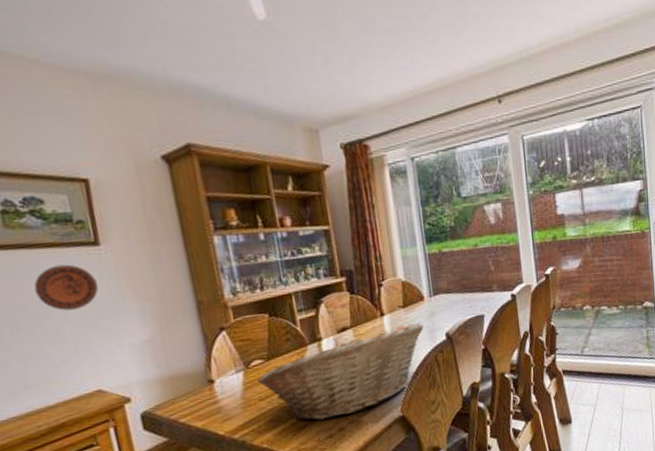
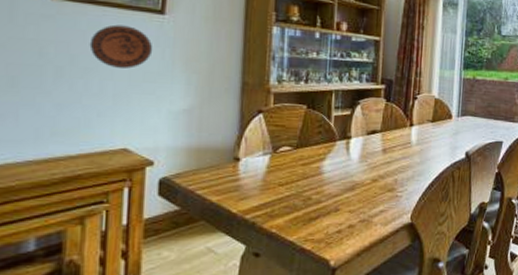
fruit basket: present [257,323,424,421] -> none [281,138,447,214]

